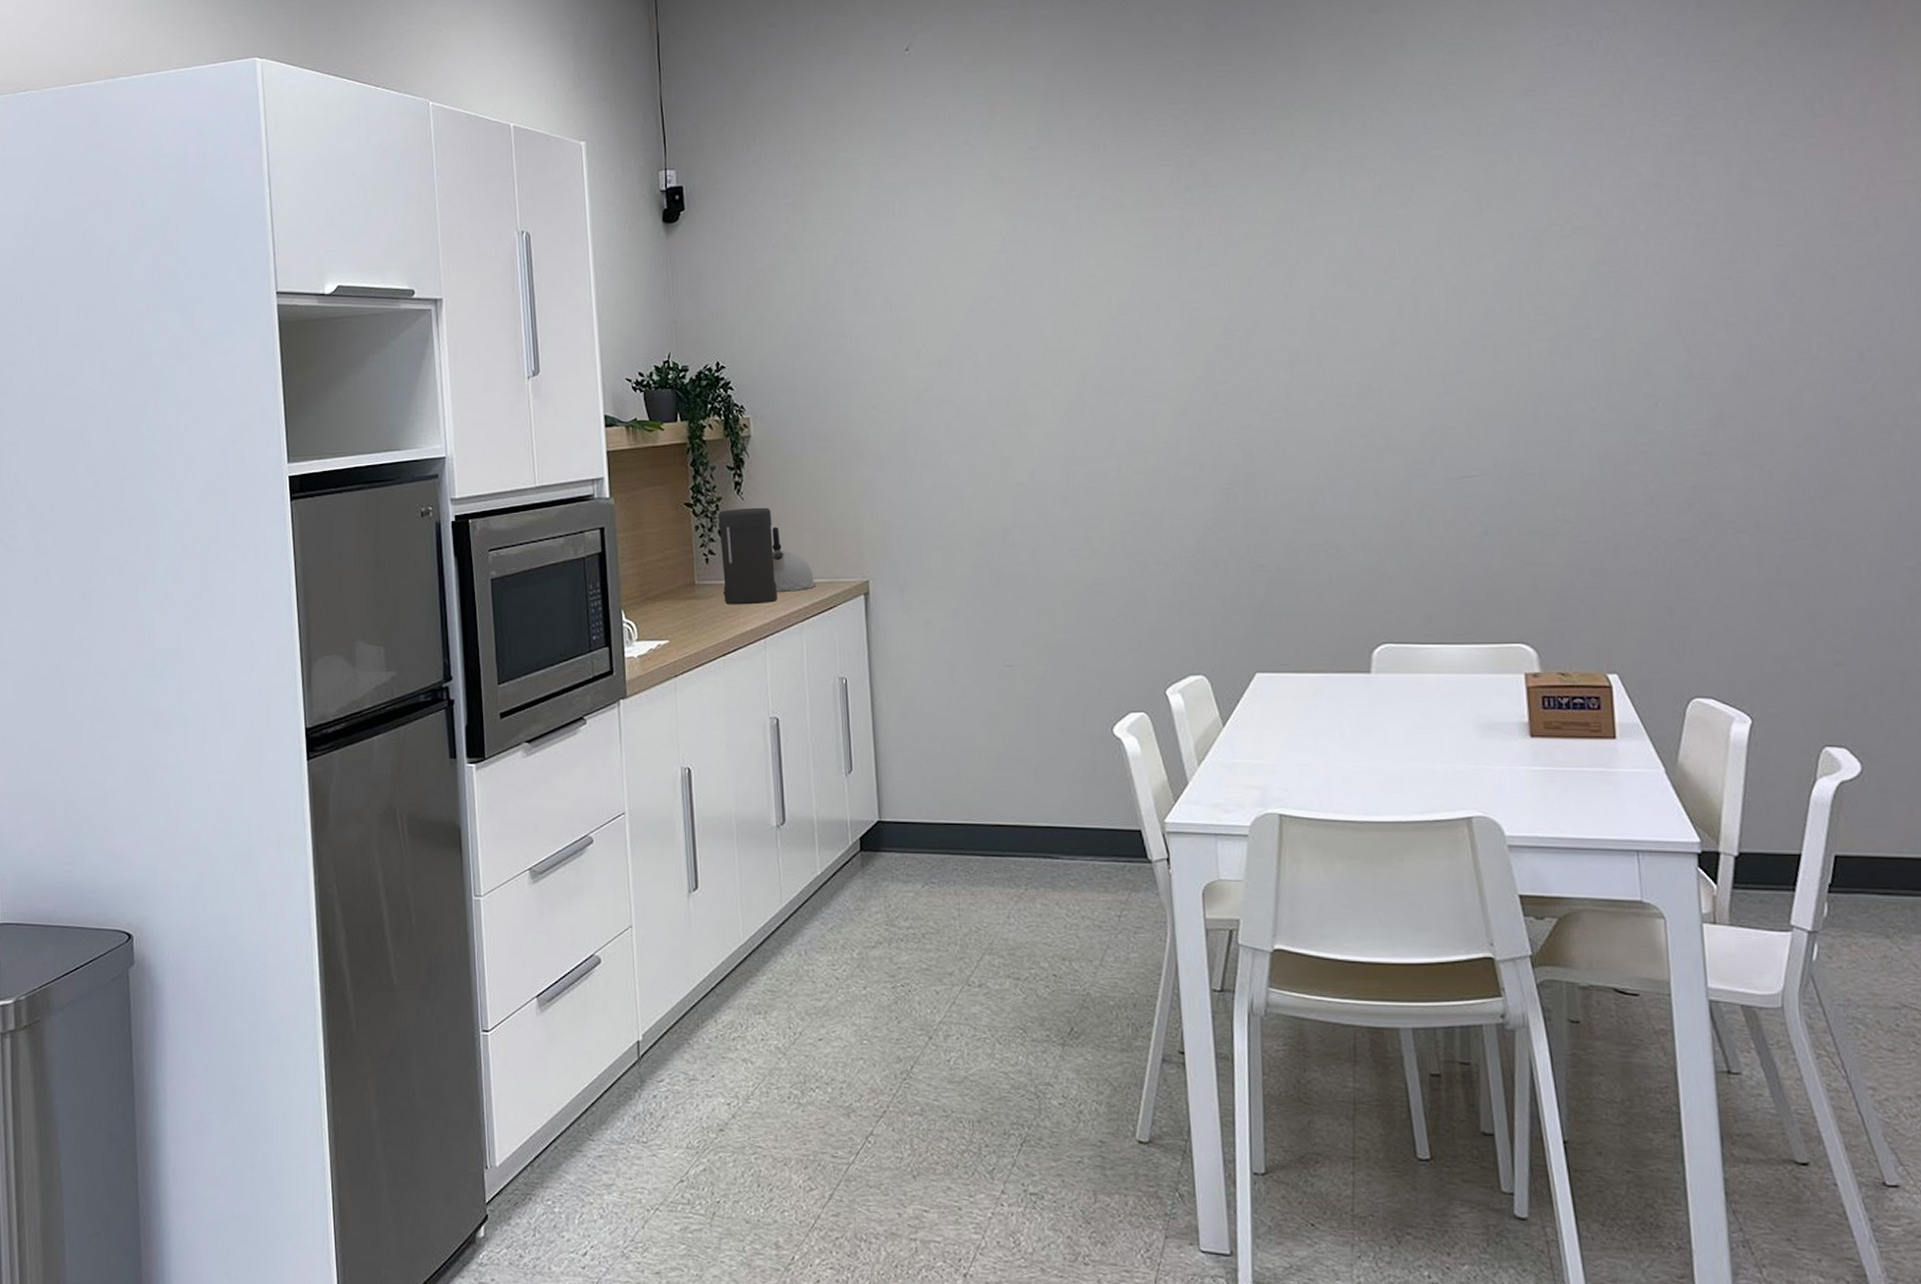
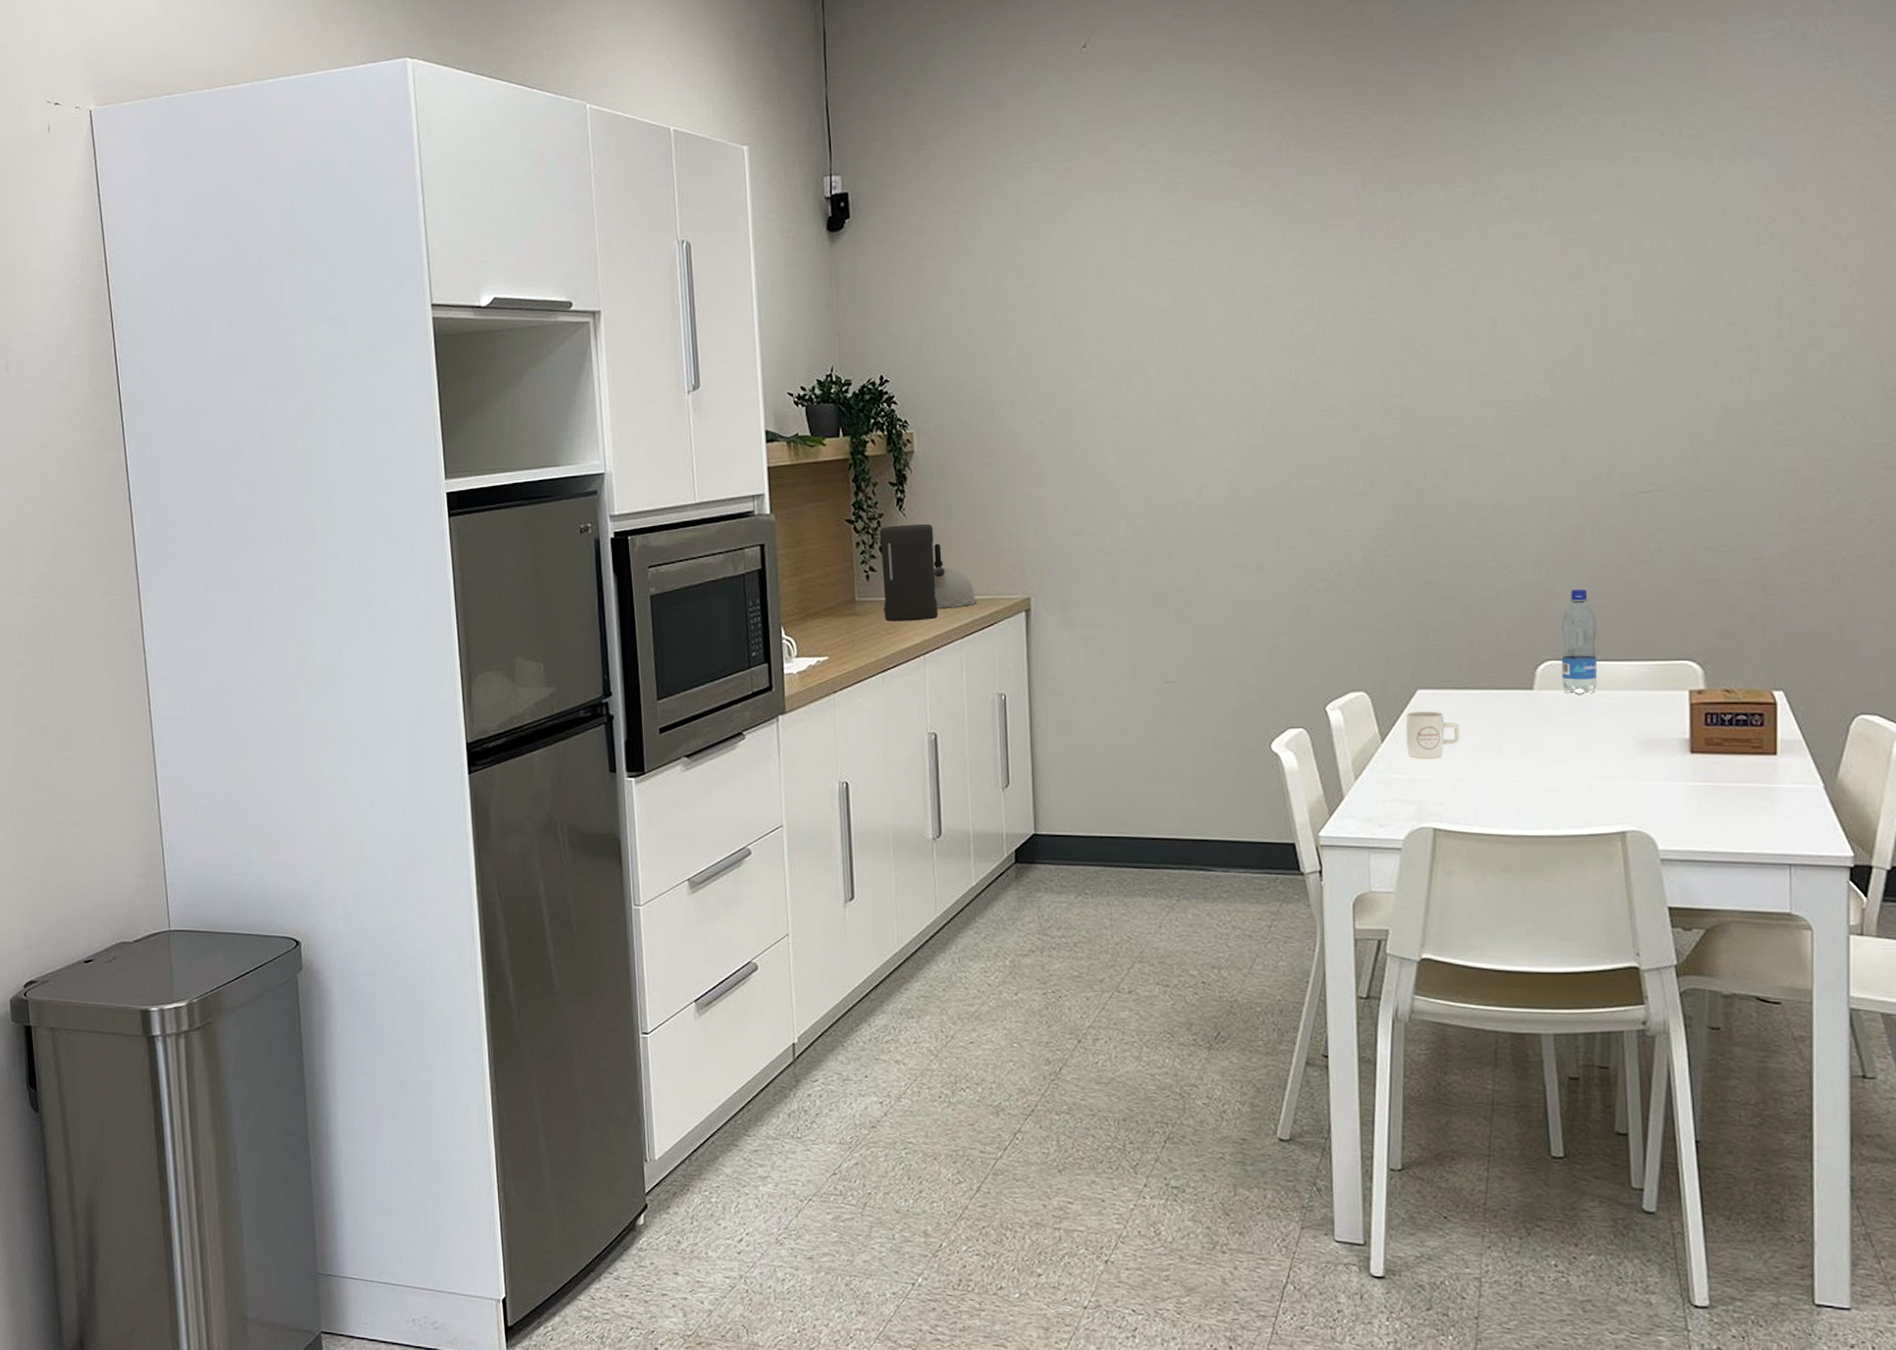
mug: none [1246,695,1301,745] -> present [1405,711,1460,760]
bottle: none [1394,573,1434,679] -> present [1561,589,1598,696]

